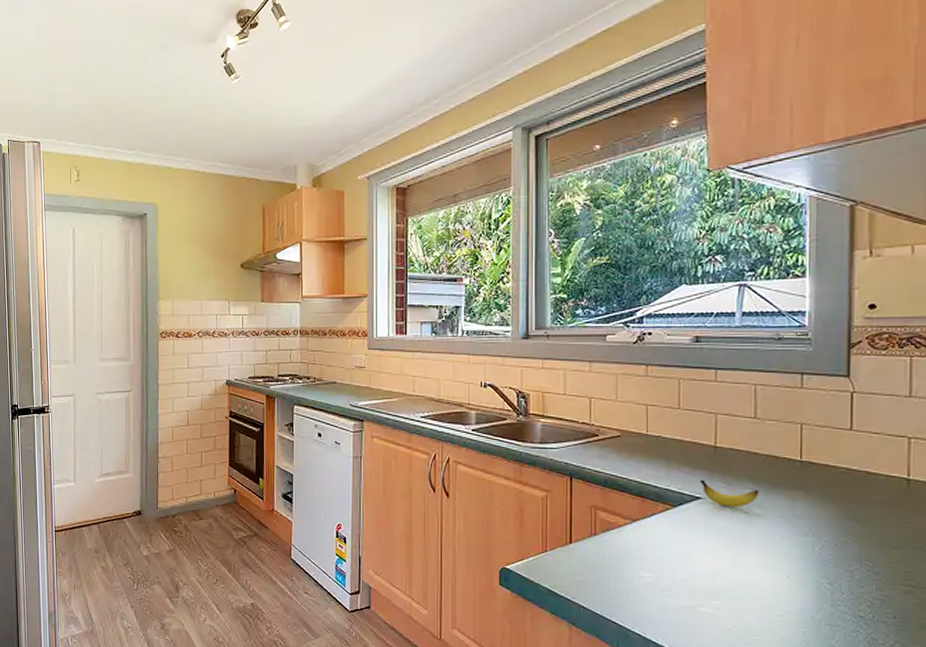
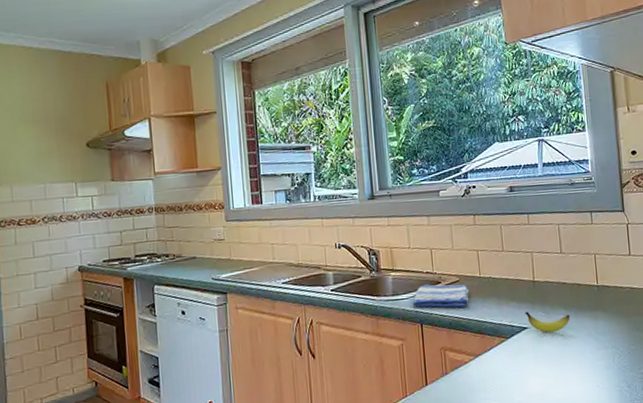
dish towel: none [563,436,633,465] -> present [413,284,470,308]

